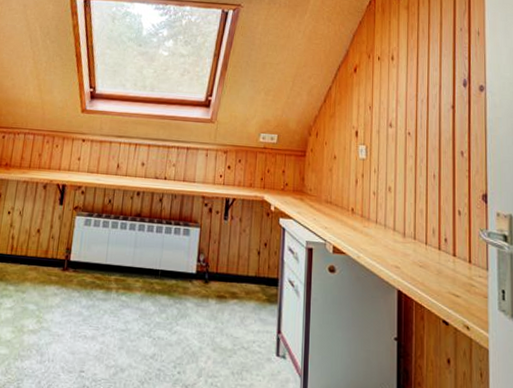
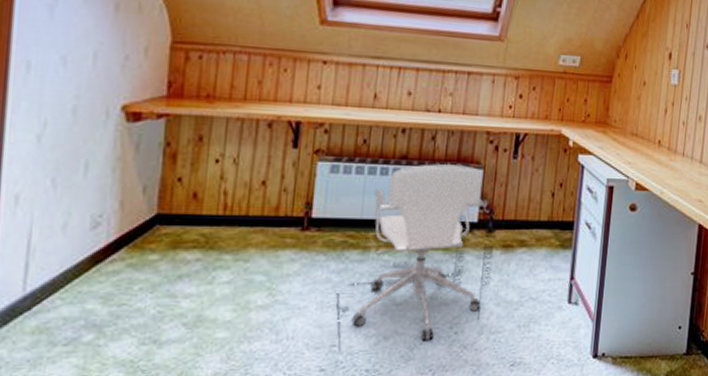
office chair: none [85,221,213,377] -> present [336,164,498,351]

